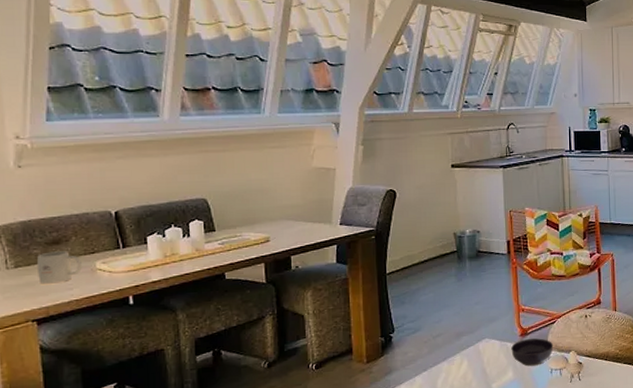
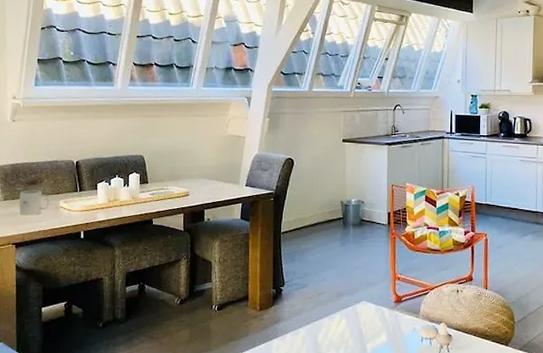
bowl: present [511,338,554,366] -> none [386,306,425,332]

